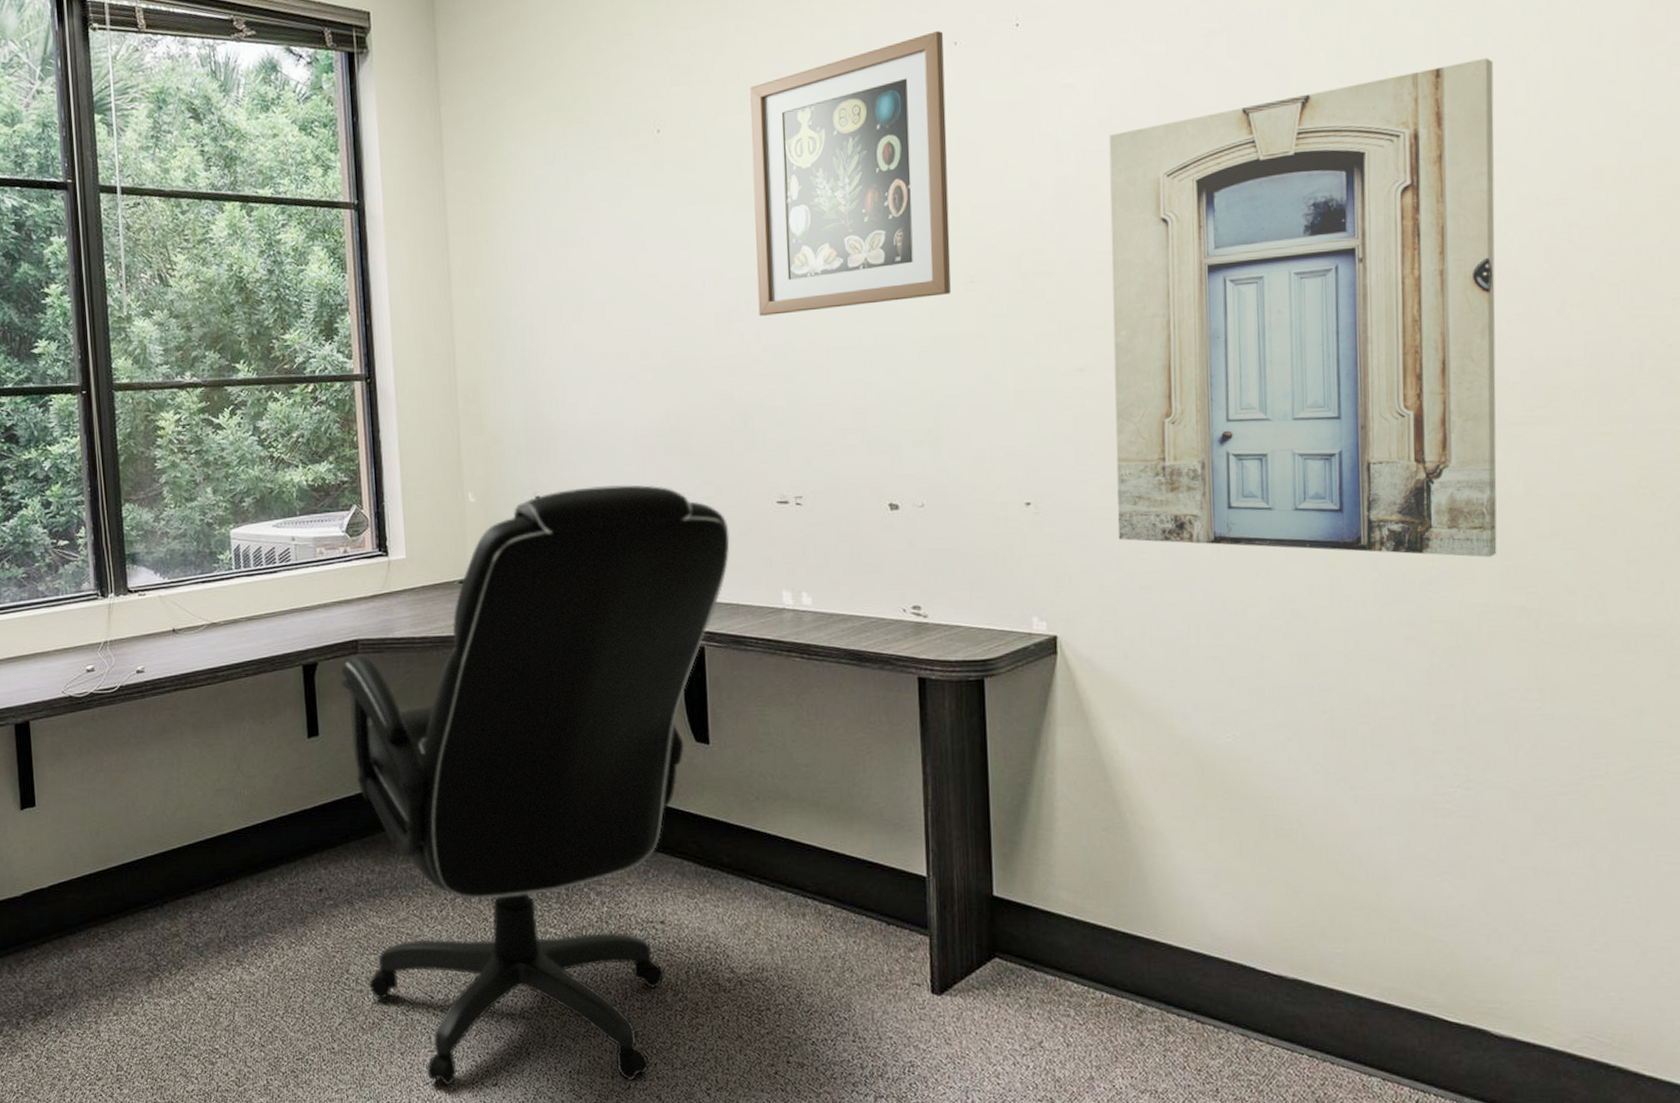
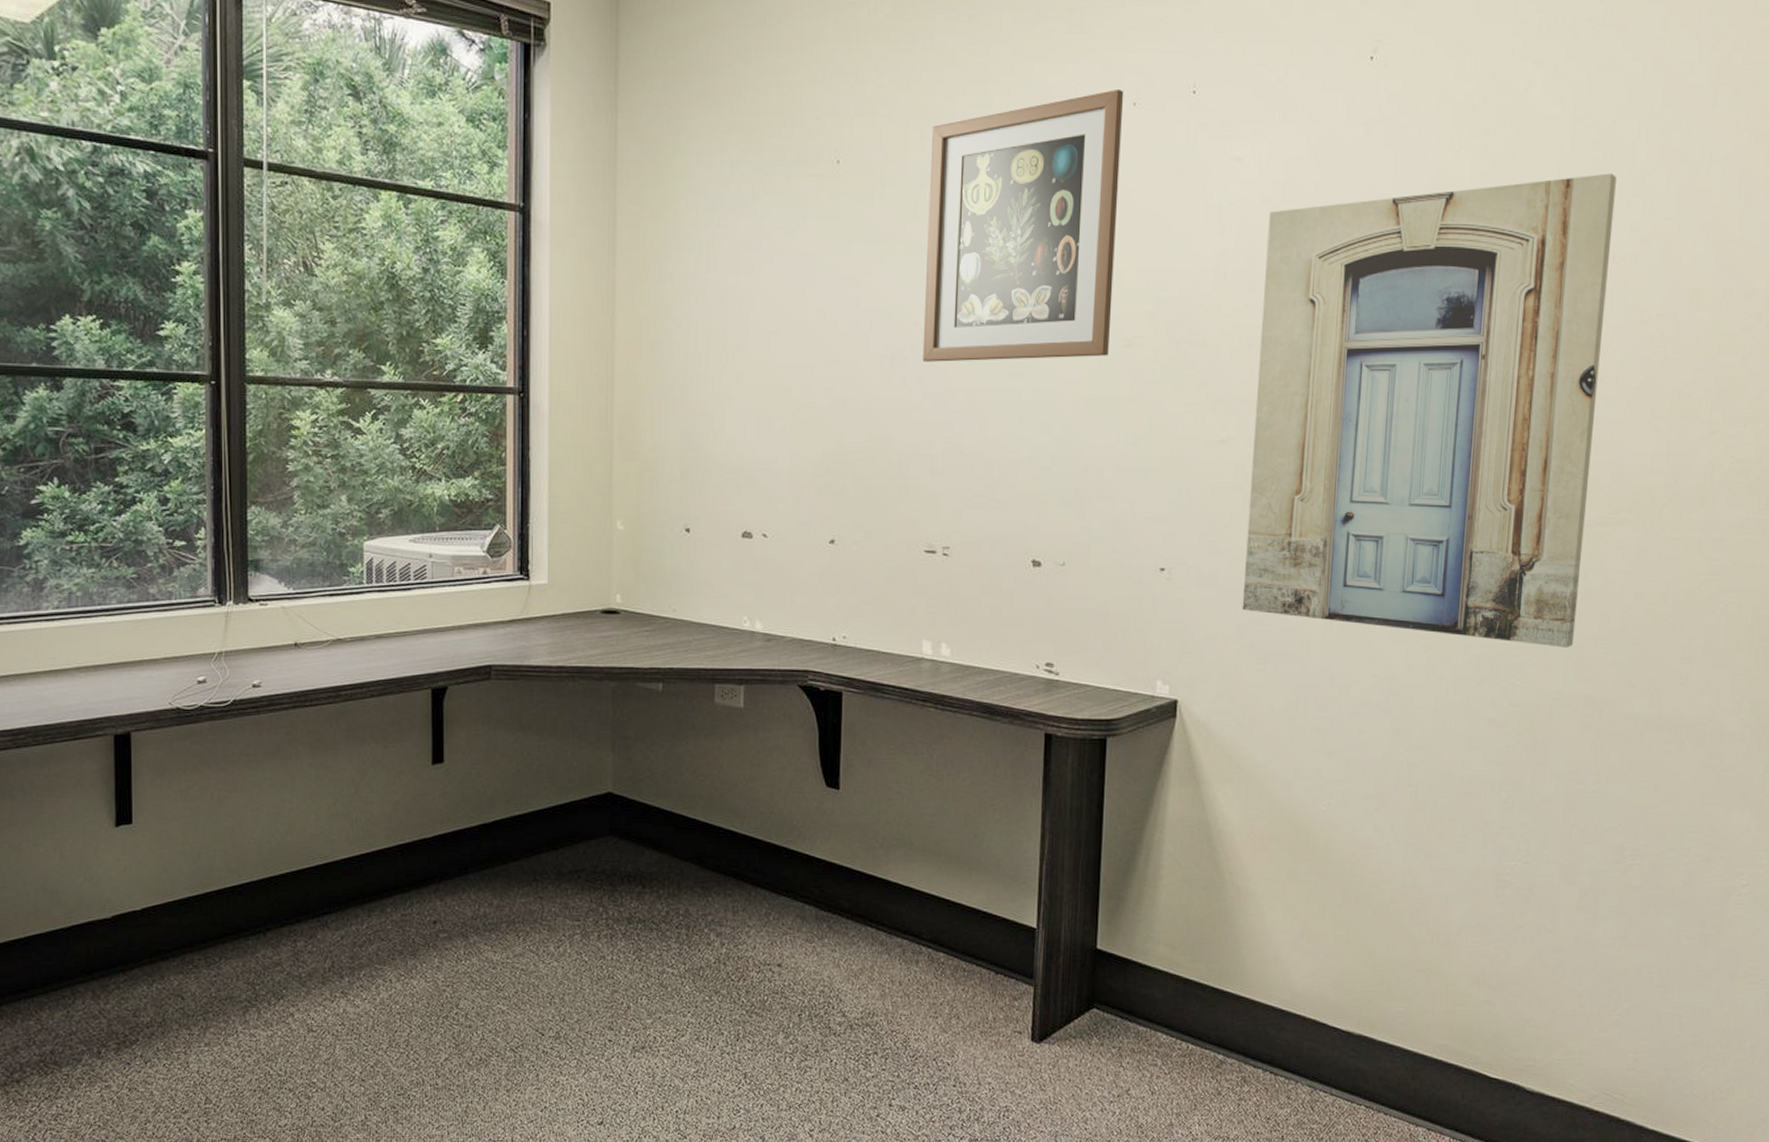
office chair: present [340,485,730,1085] -> none [471,523,876,1123]

